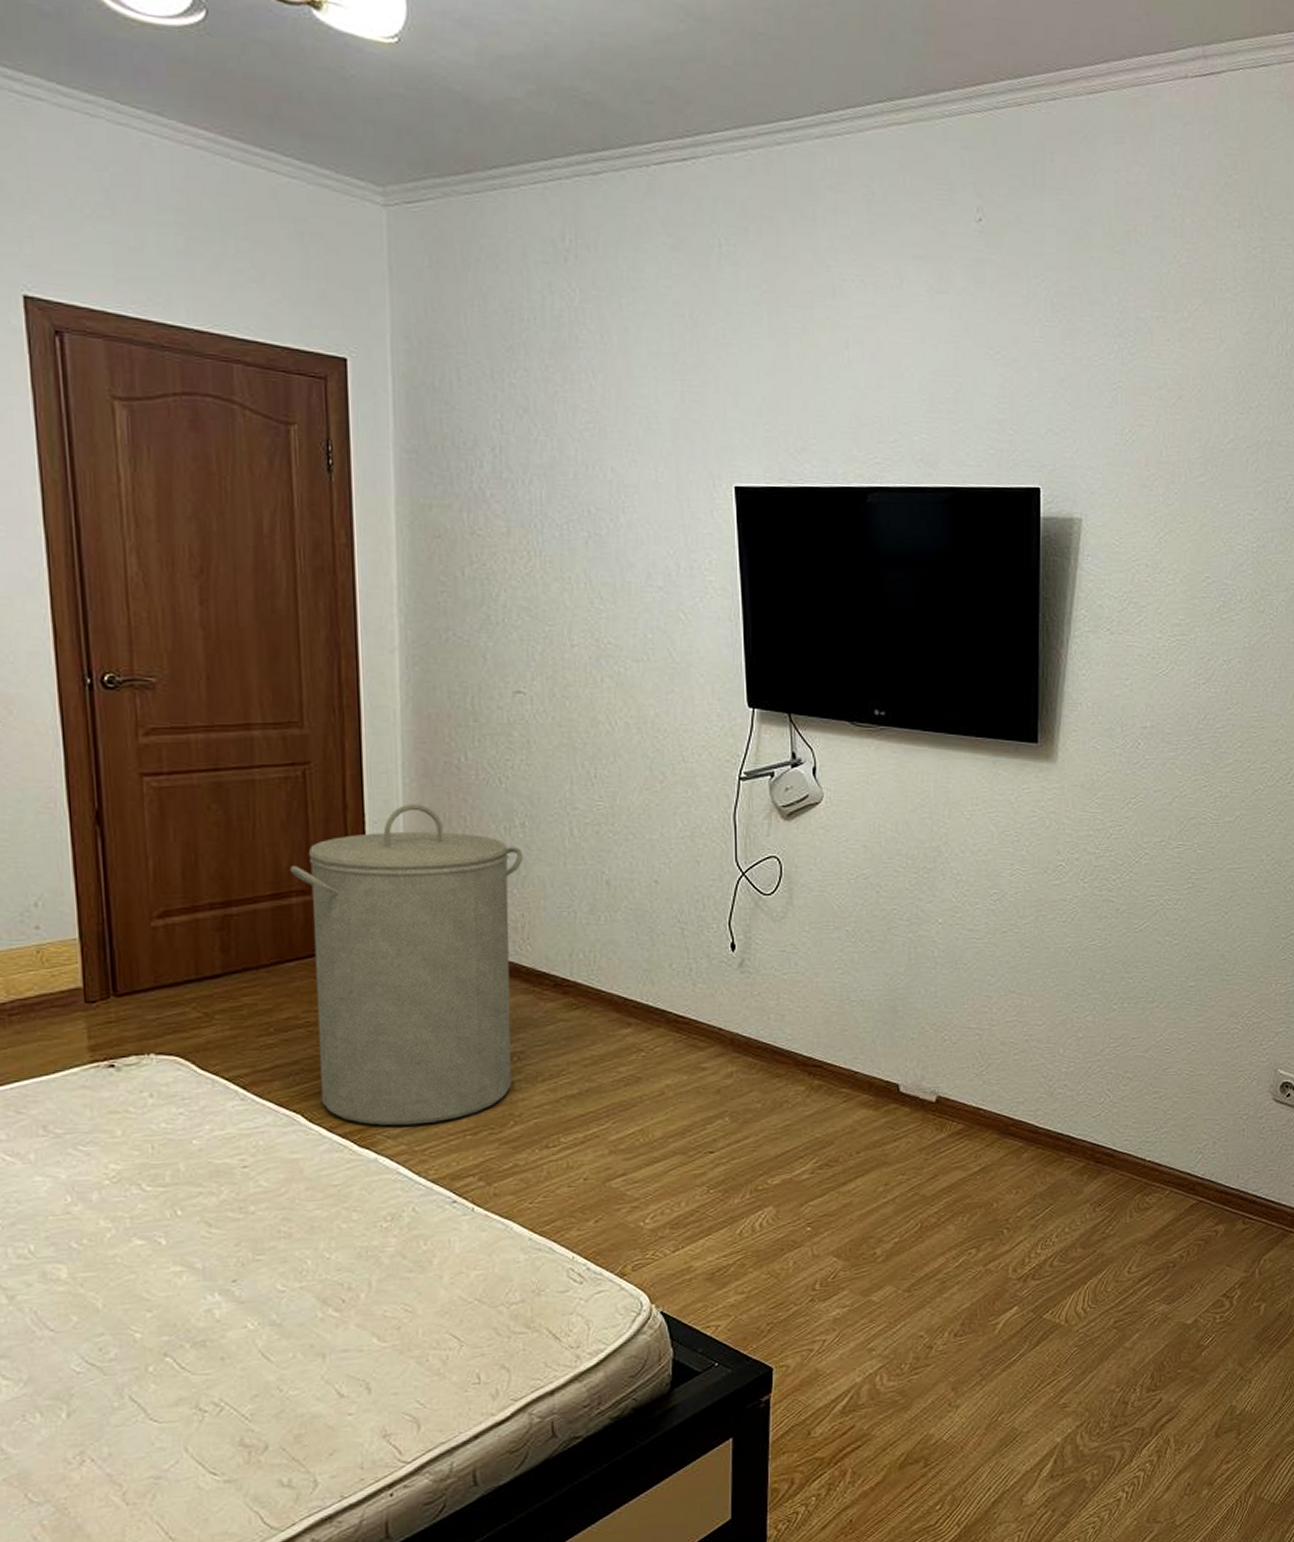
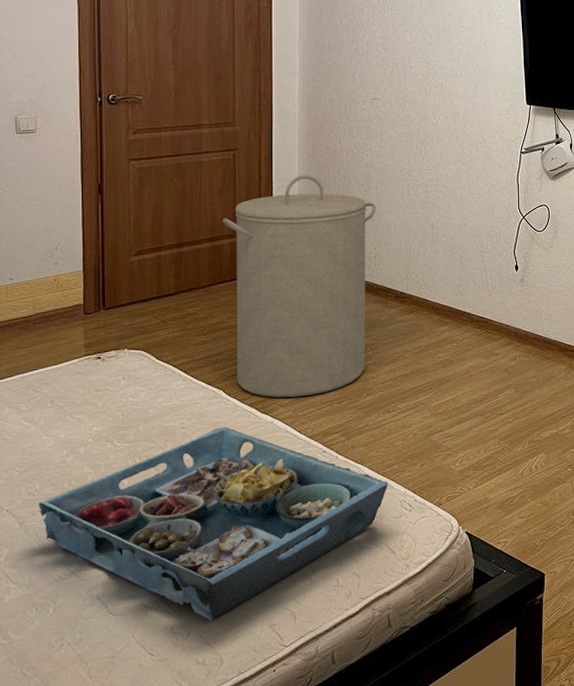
serving tray: none [33,1165,549,1430] -> present [38,427,389,621]

